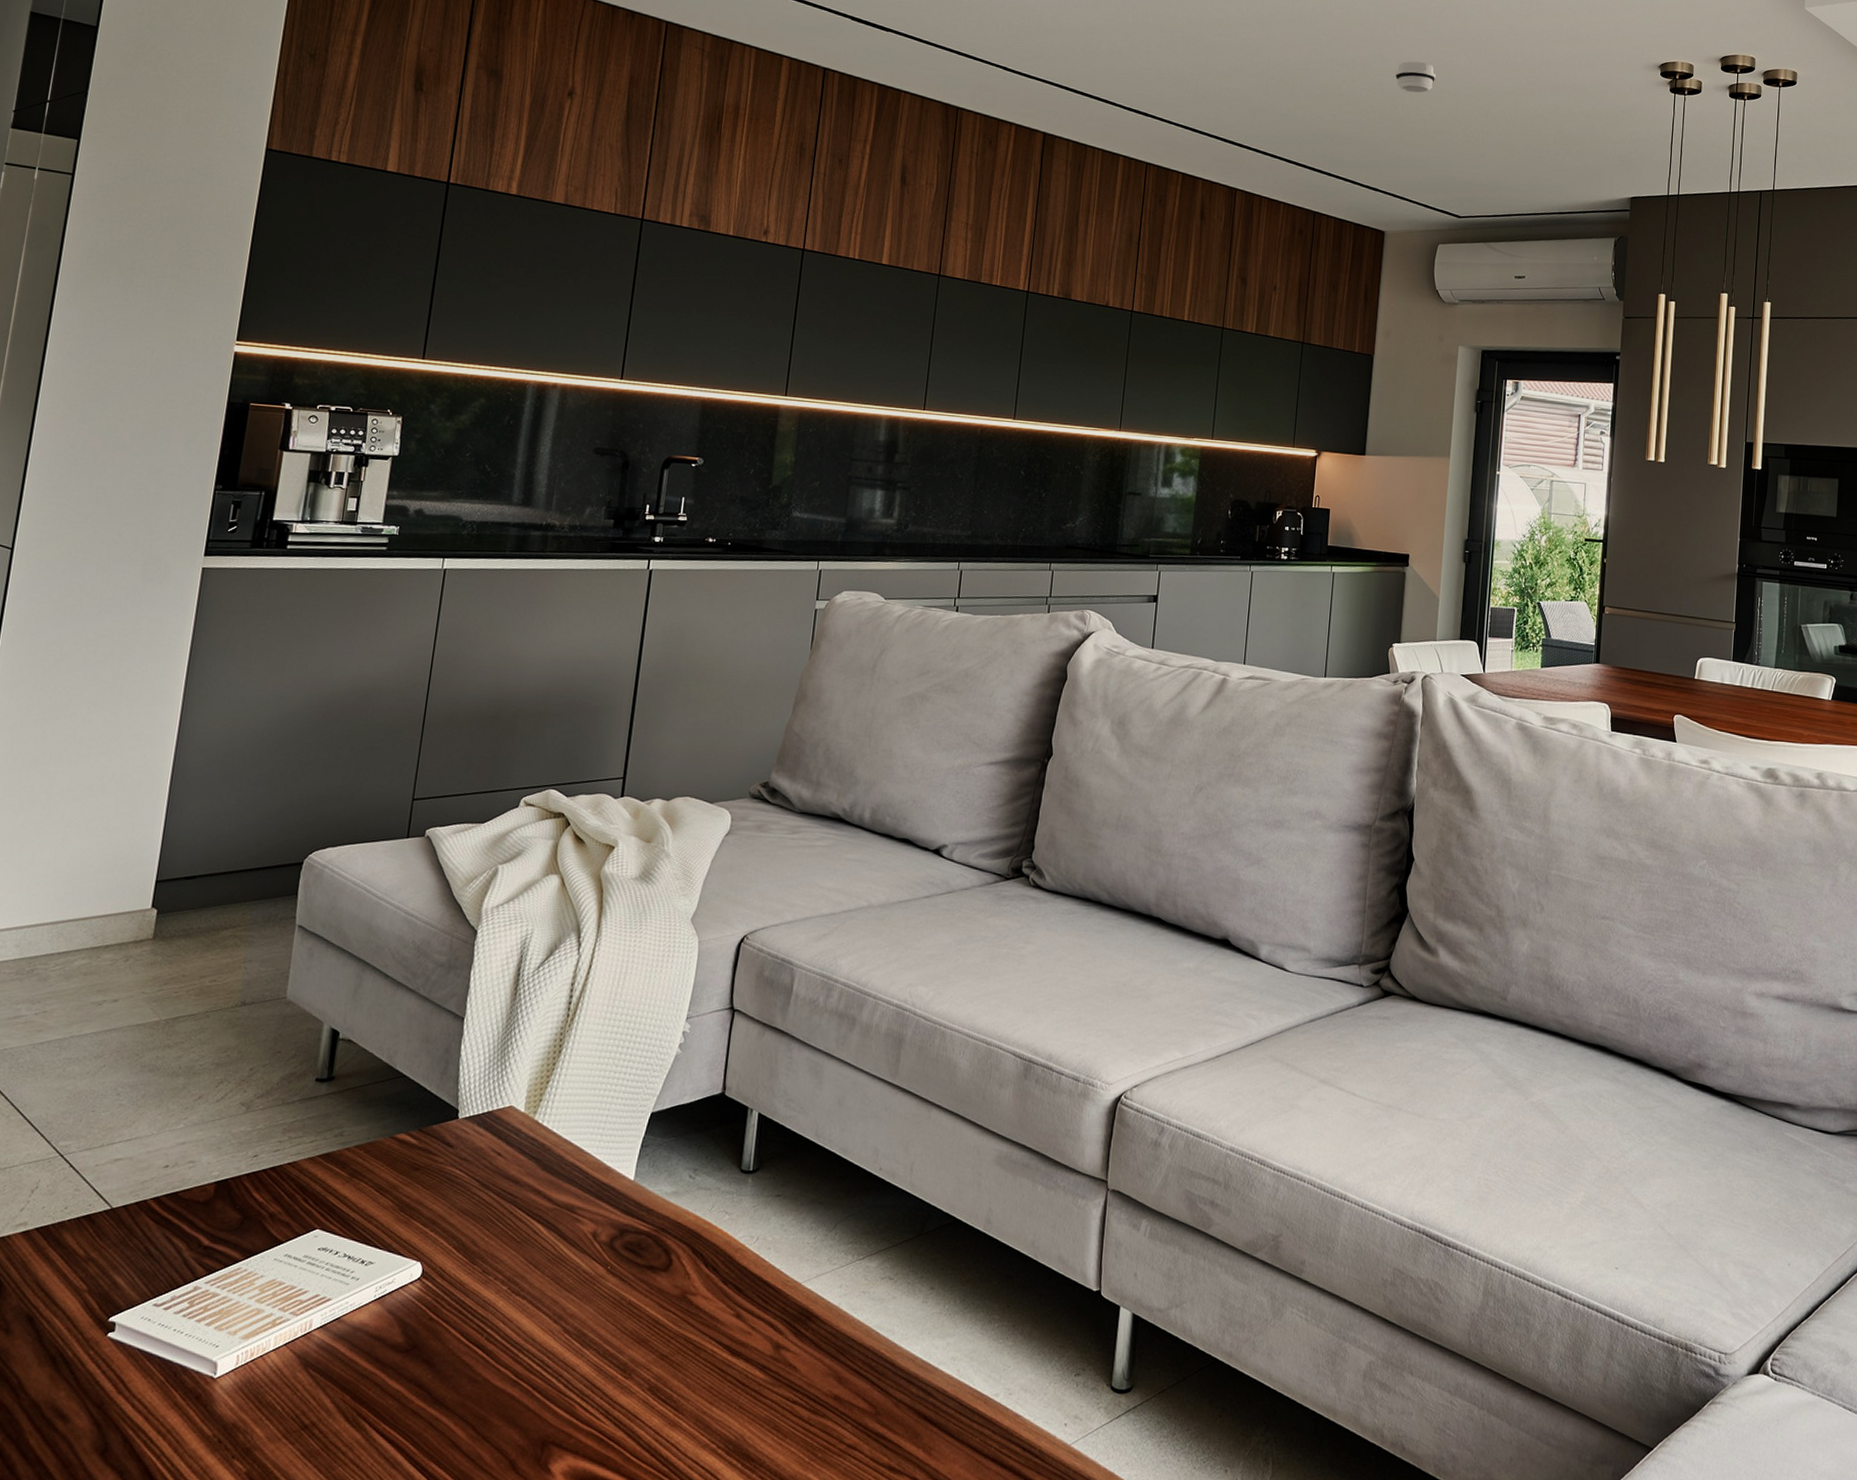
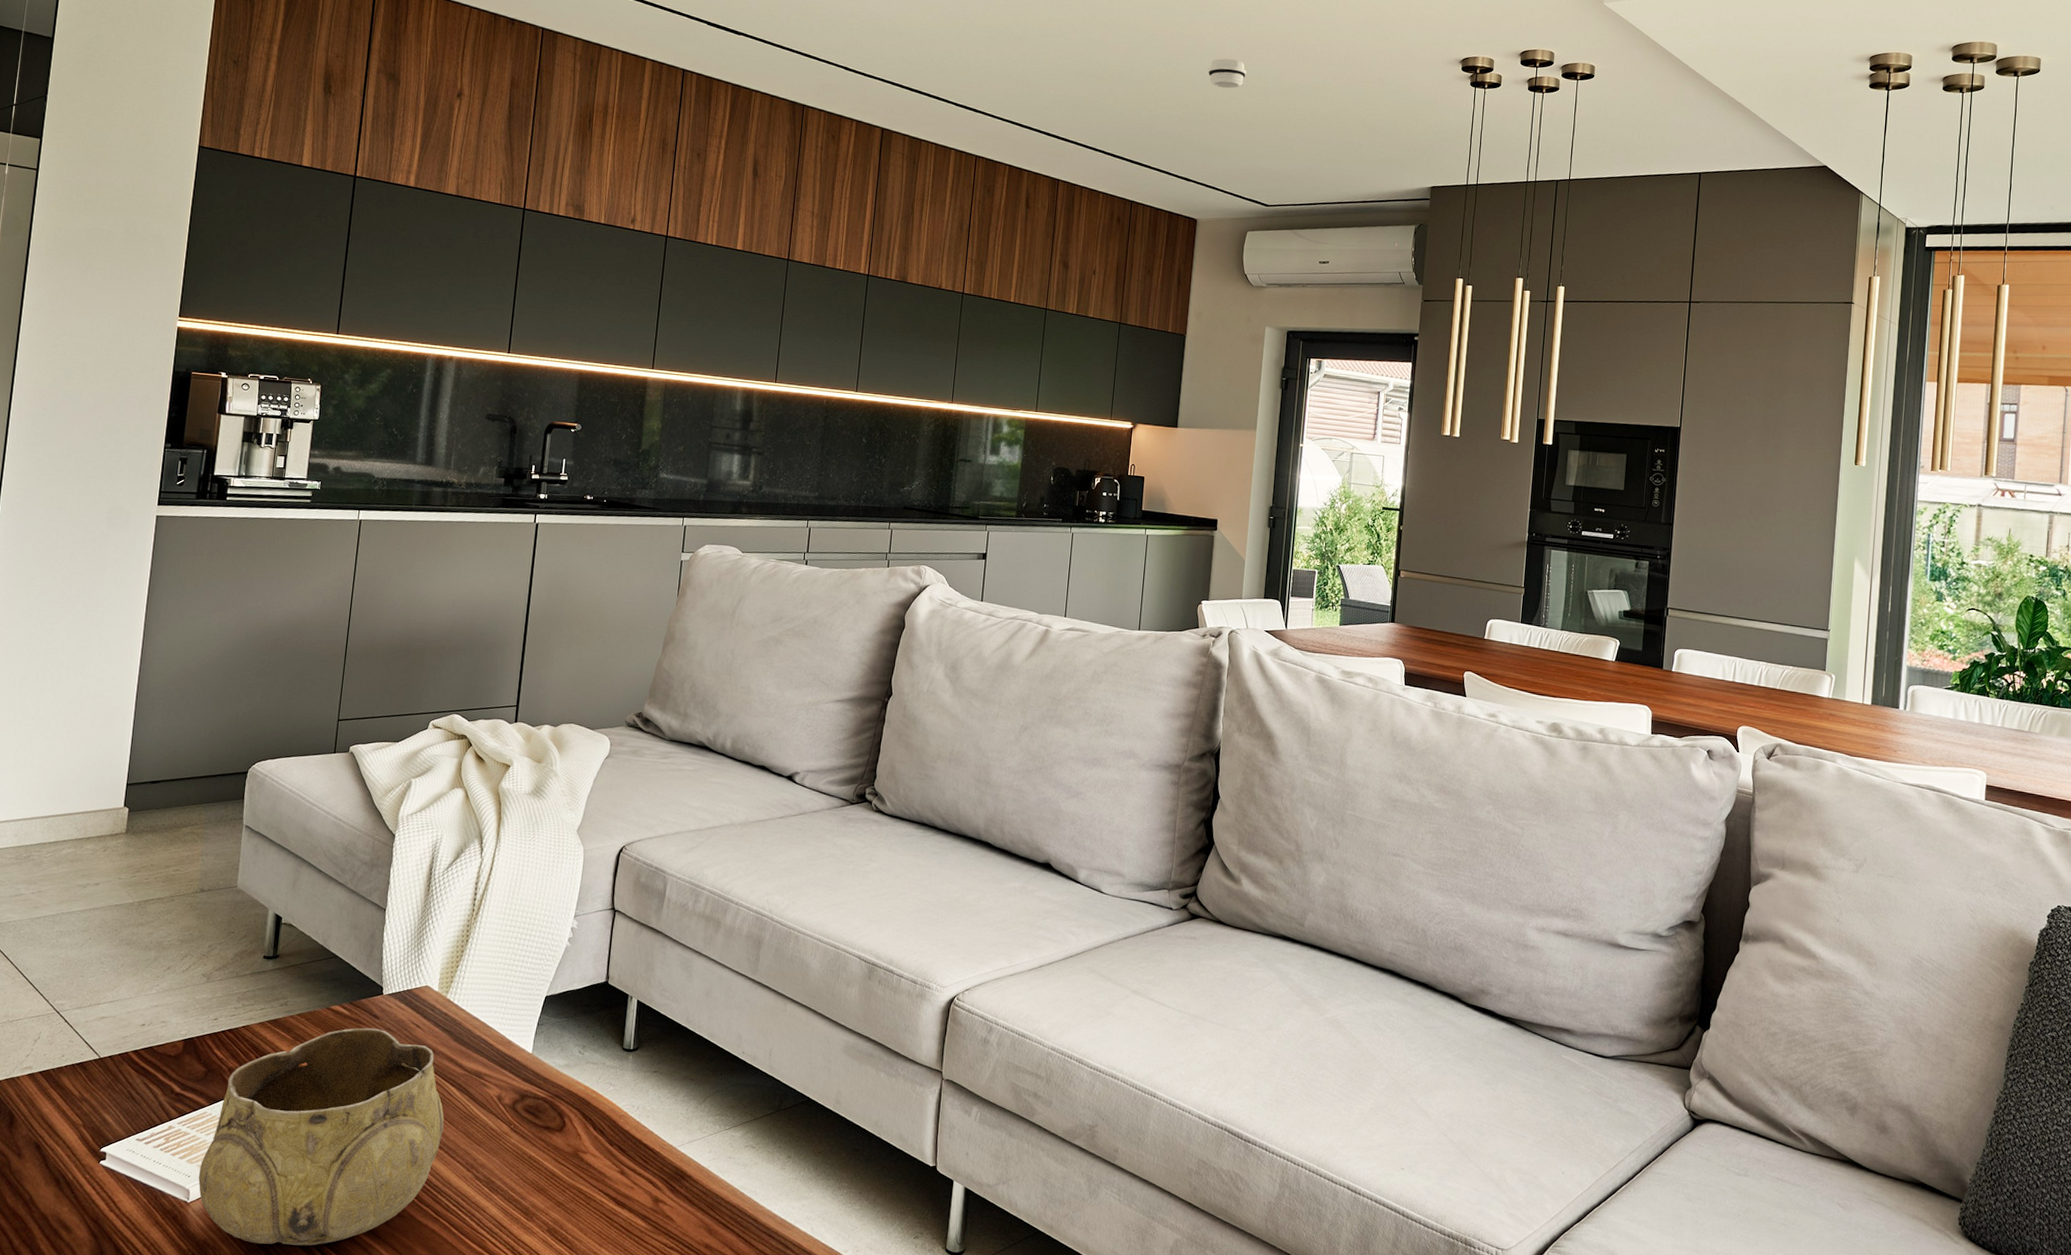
decorative bowl: none [228,1158,529,1423] -> present [198,1028,445,1246]

